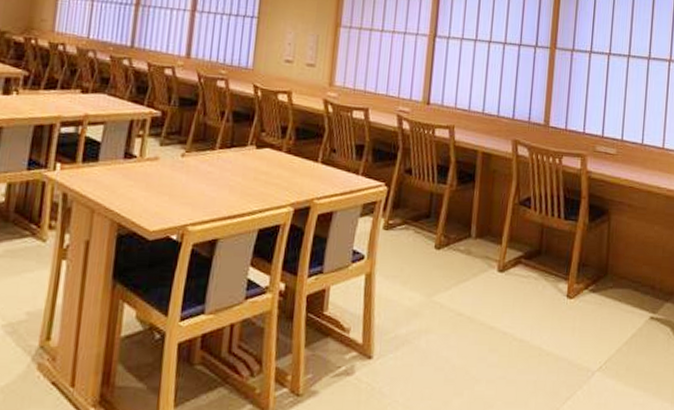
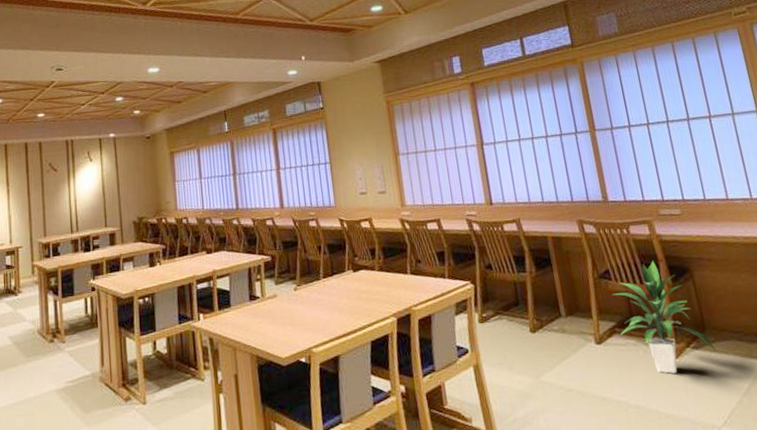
indoor plant: none [524,196,612,313] -> present [614,260,717,374]

